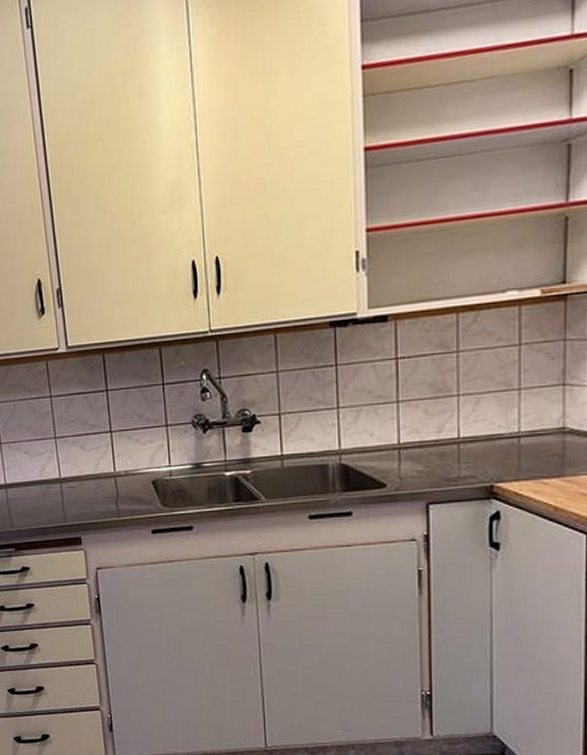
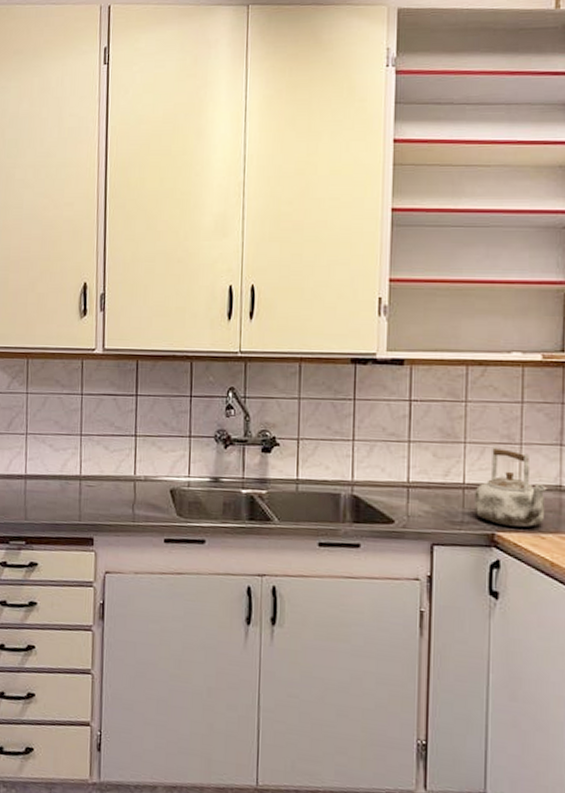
kettle: none [471,394,550,477] -> present [474,445,547,528]

